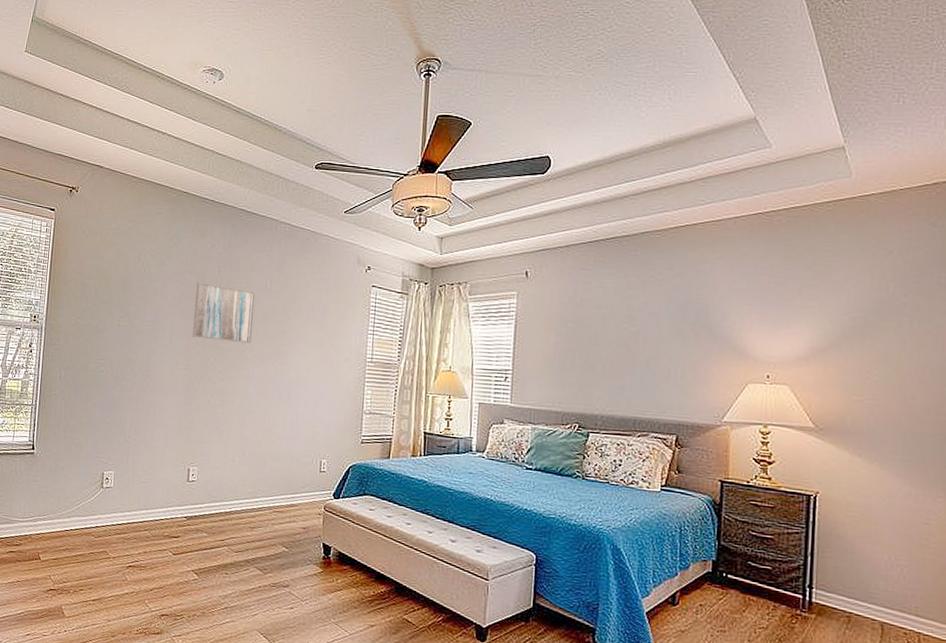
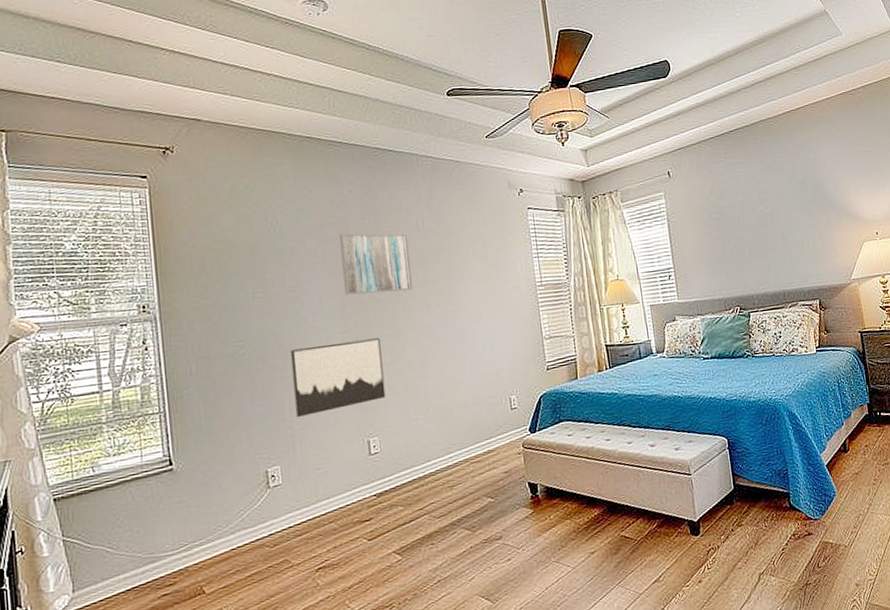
wall art: none [134,376,214,435] -> present [289,338,386,418]

